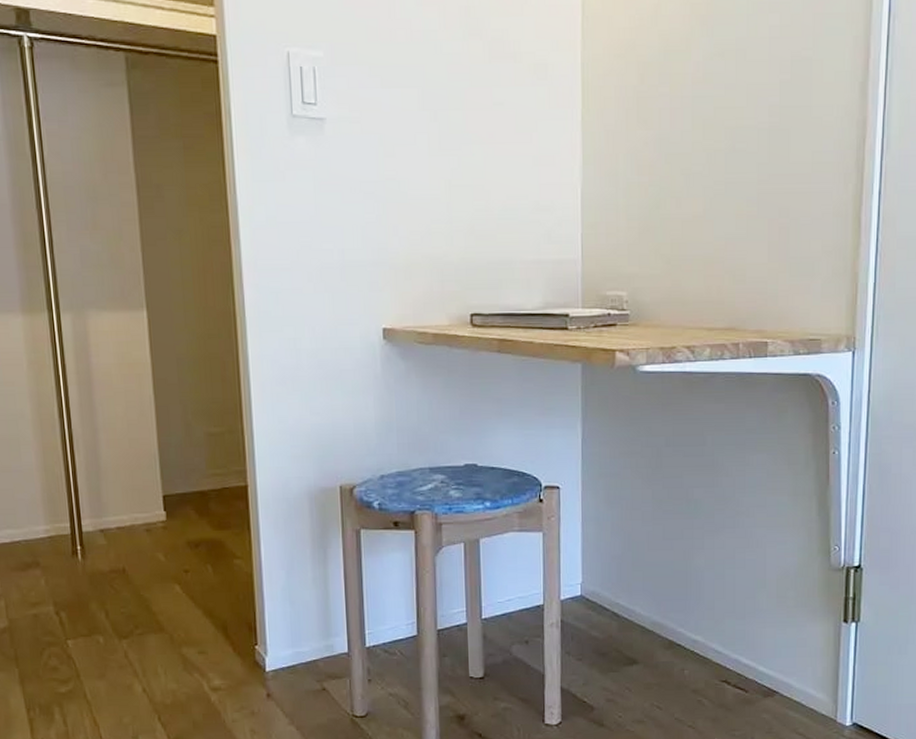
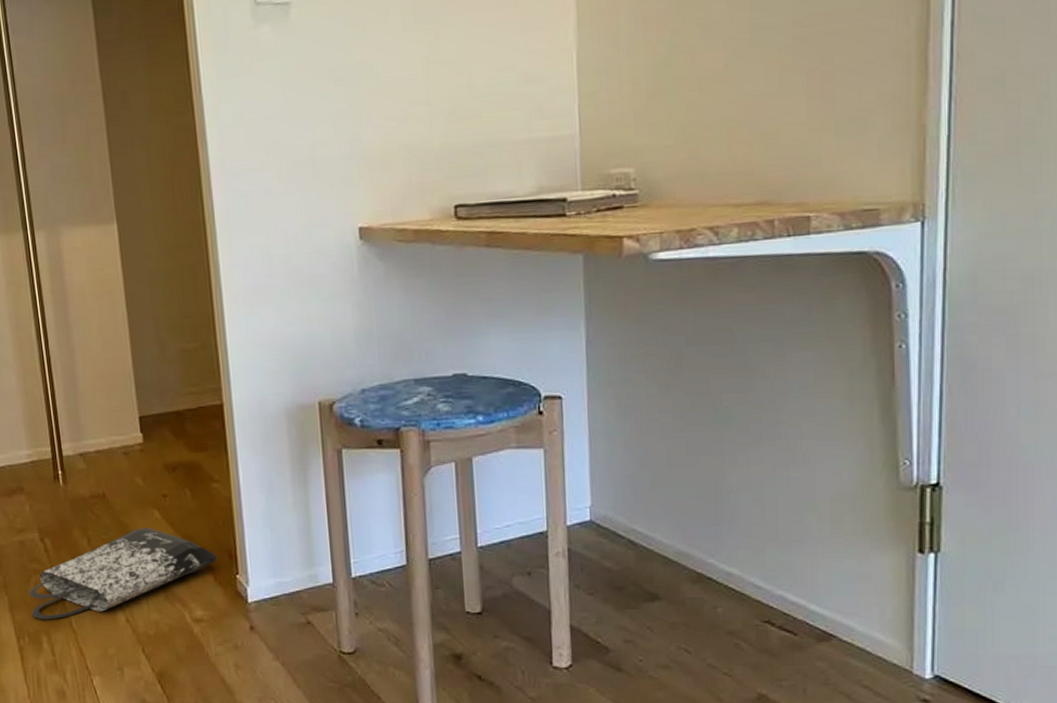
tote bag: none [41,601,237,692] -> present [28,528,217,620]

